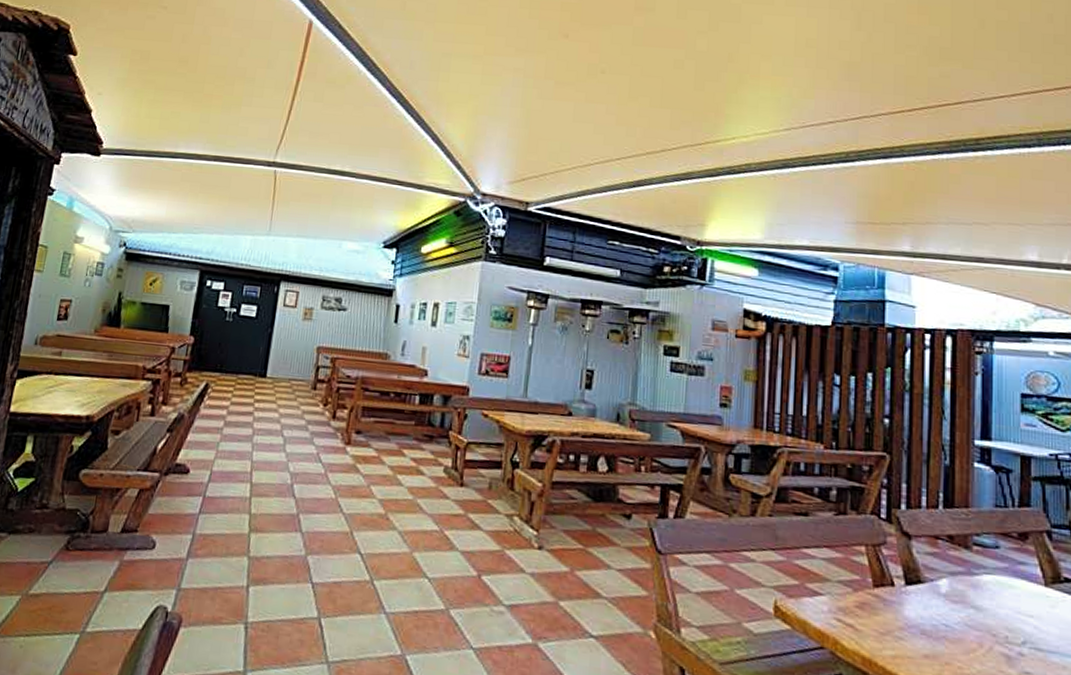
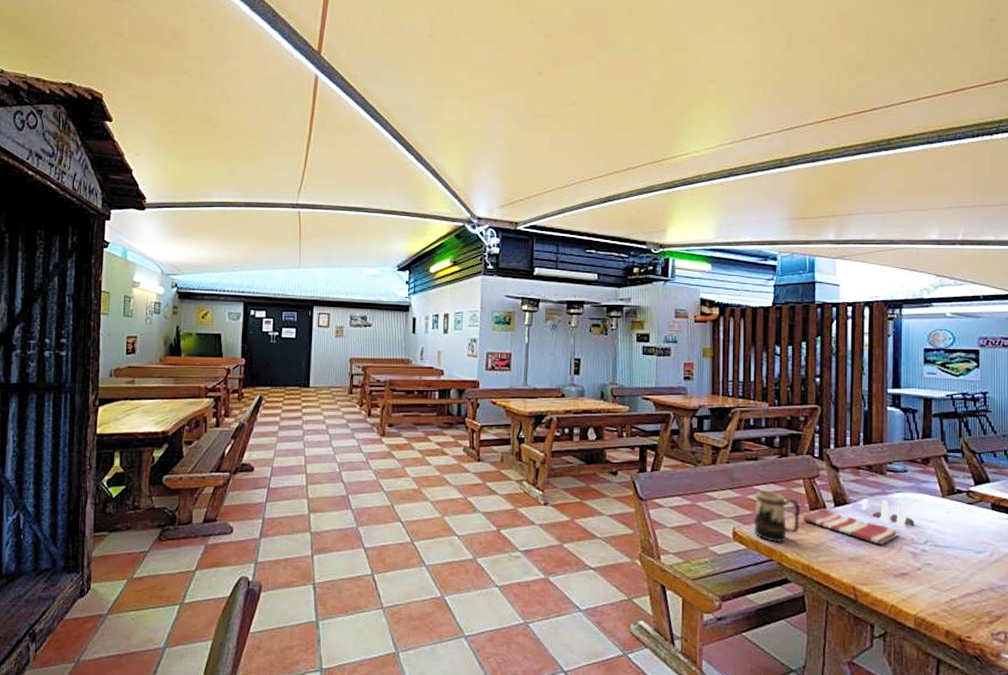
beer mug: none [800,555,862,626] -> present [753,490,801,542]
dish towel: none [863,586,986,641] -> present [802,508,897,544]
salt and pepper shaker set: none [953,581,1010,621] -> present [872,499,915,526]

